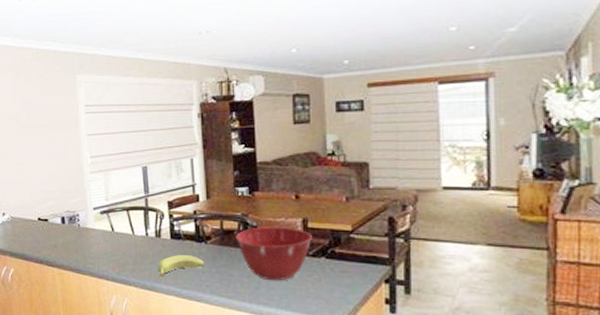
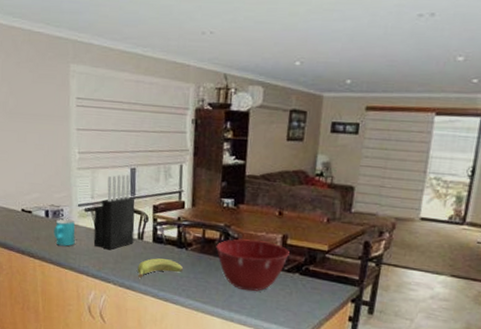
cup: none [71,223,92,252] -> present [54,219,75,246]
knife block: none [109,173,151,251] -> present [93,174,135,250]

